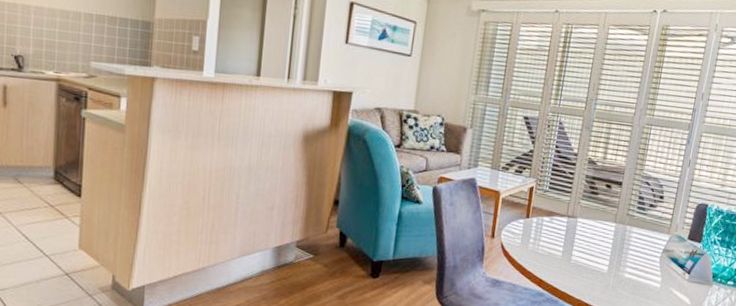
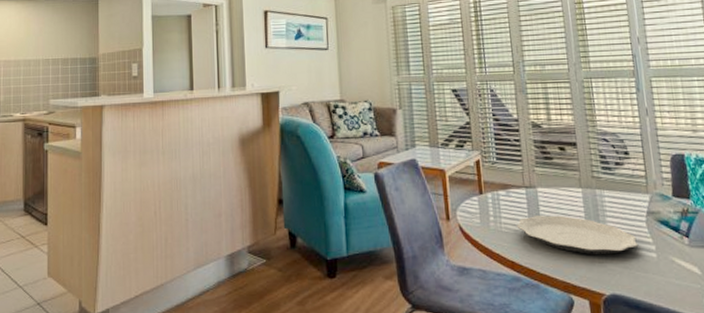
plate: none [552,242,649,281] -> present [517,215,639,254]

